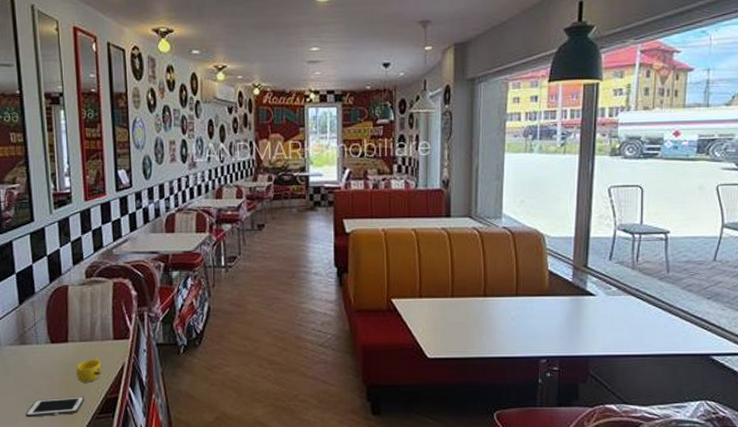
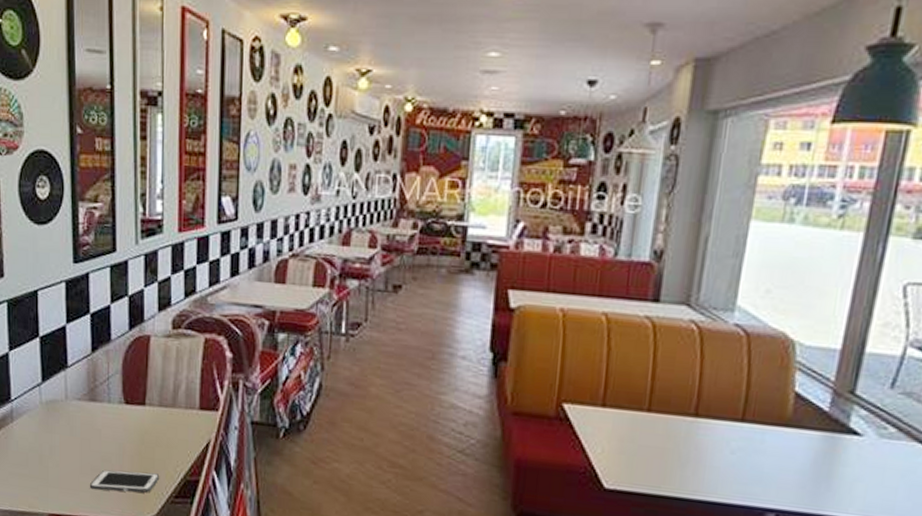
cup: present [76,357,102,383] -> none [152,428,183,458]

